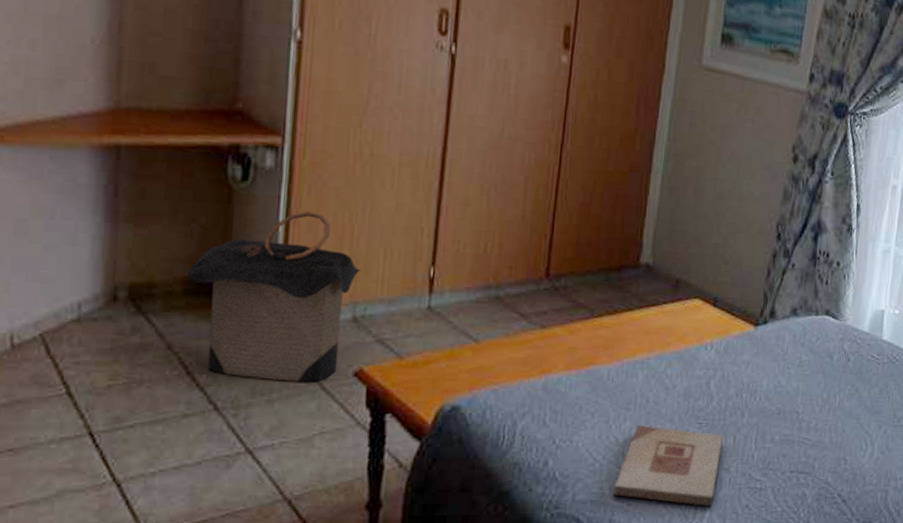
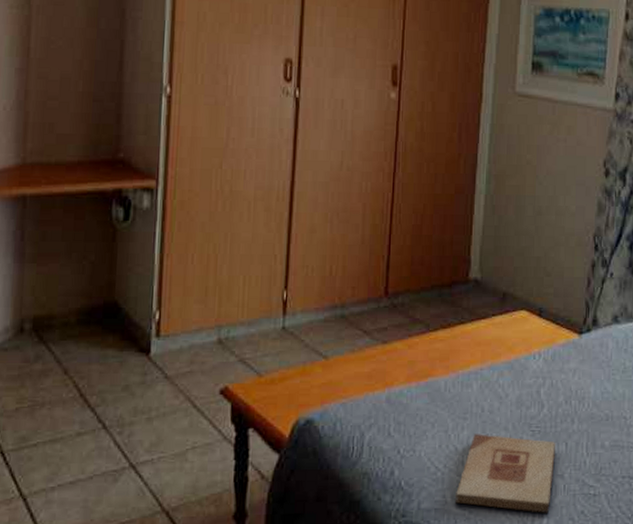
laundry hamper: present [187,212,361,382] -> none [80,245,224,401]

